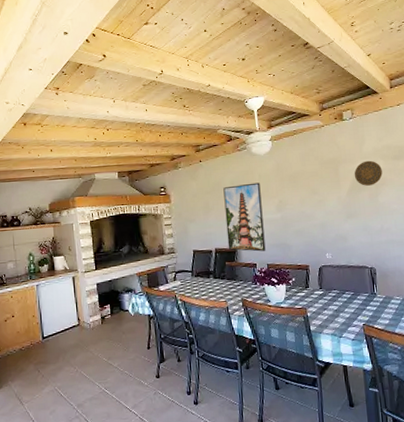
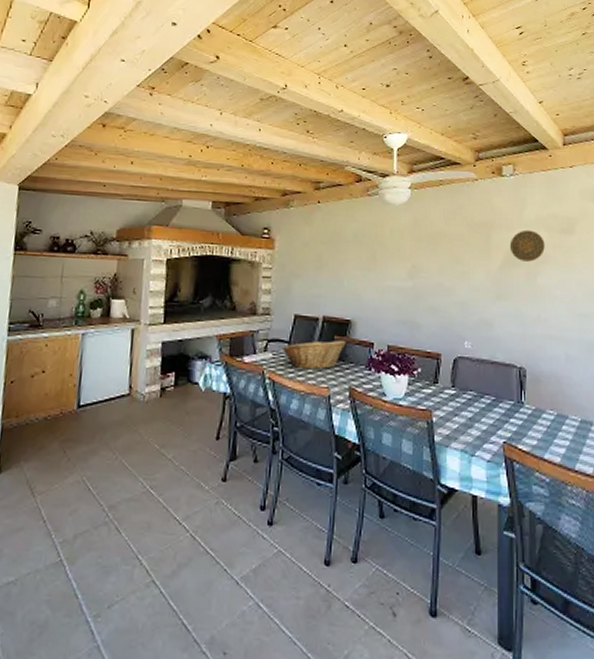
fruit basket: none [187,264,236,290] -> present [281,340,346,369]
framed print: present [223,182,266,252] -> none [340,238,391,328]

